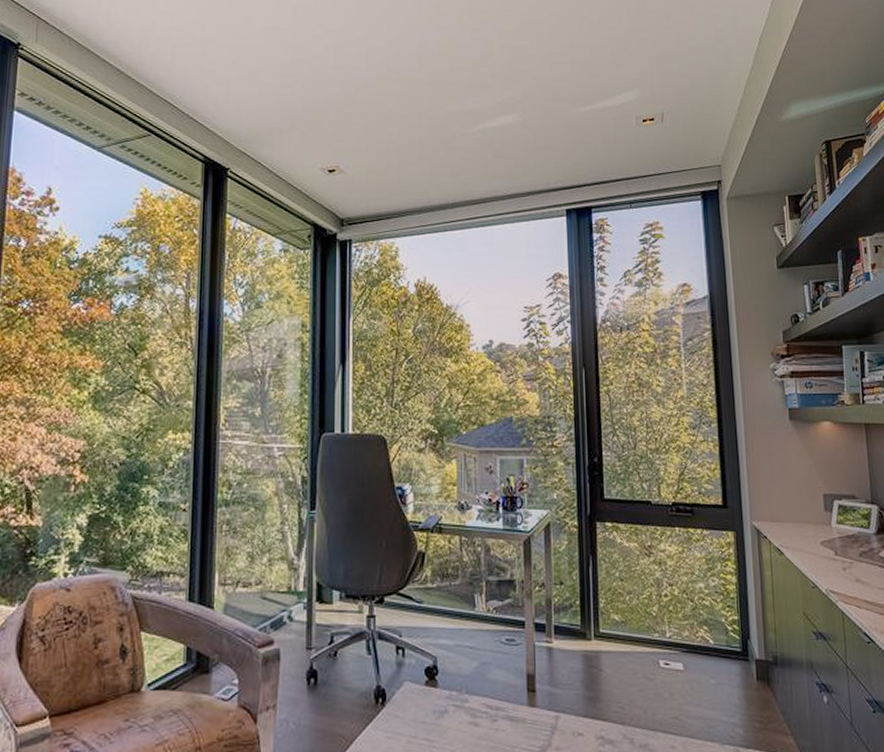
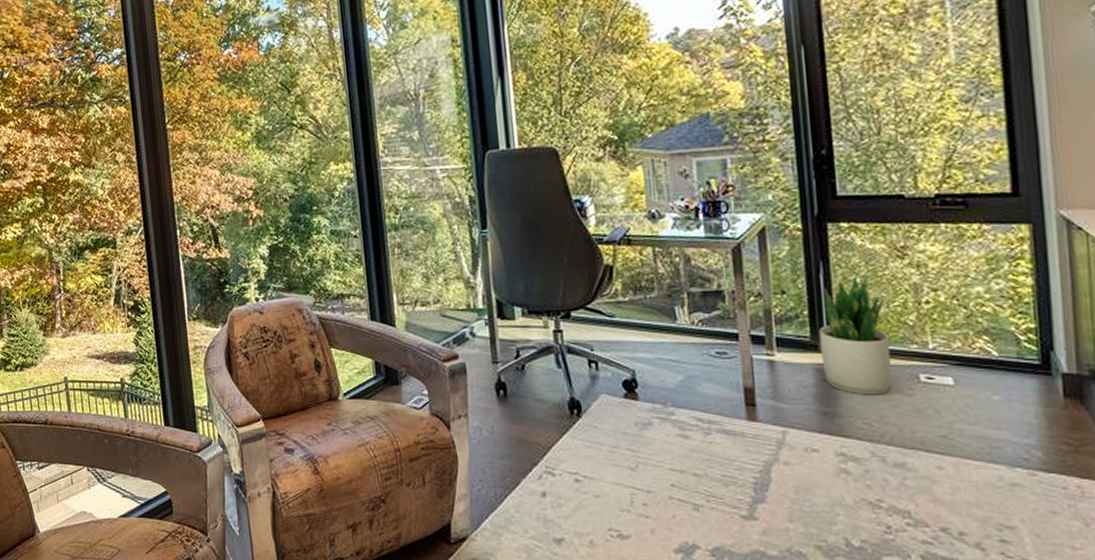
planter: none [587,571,640,680] -> present [819,276,892,395]

